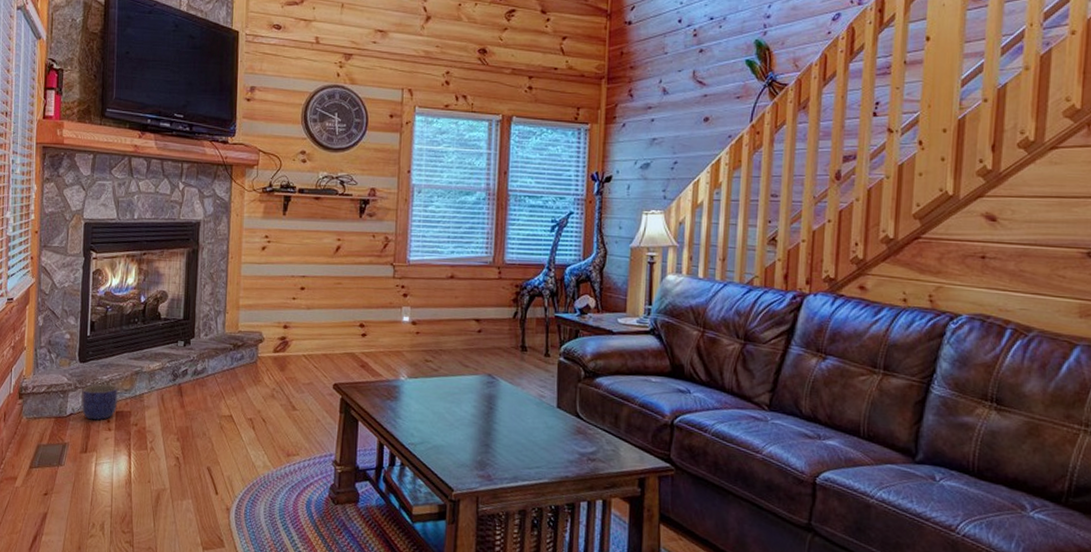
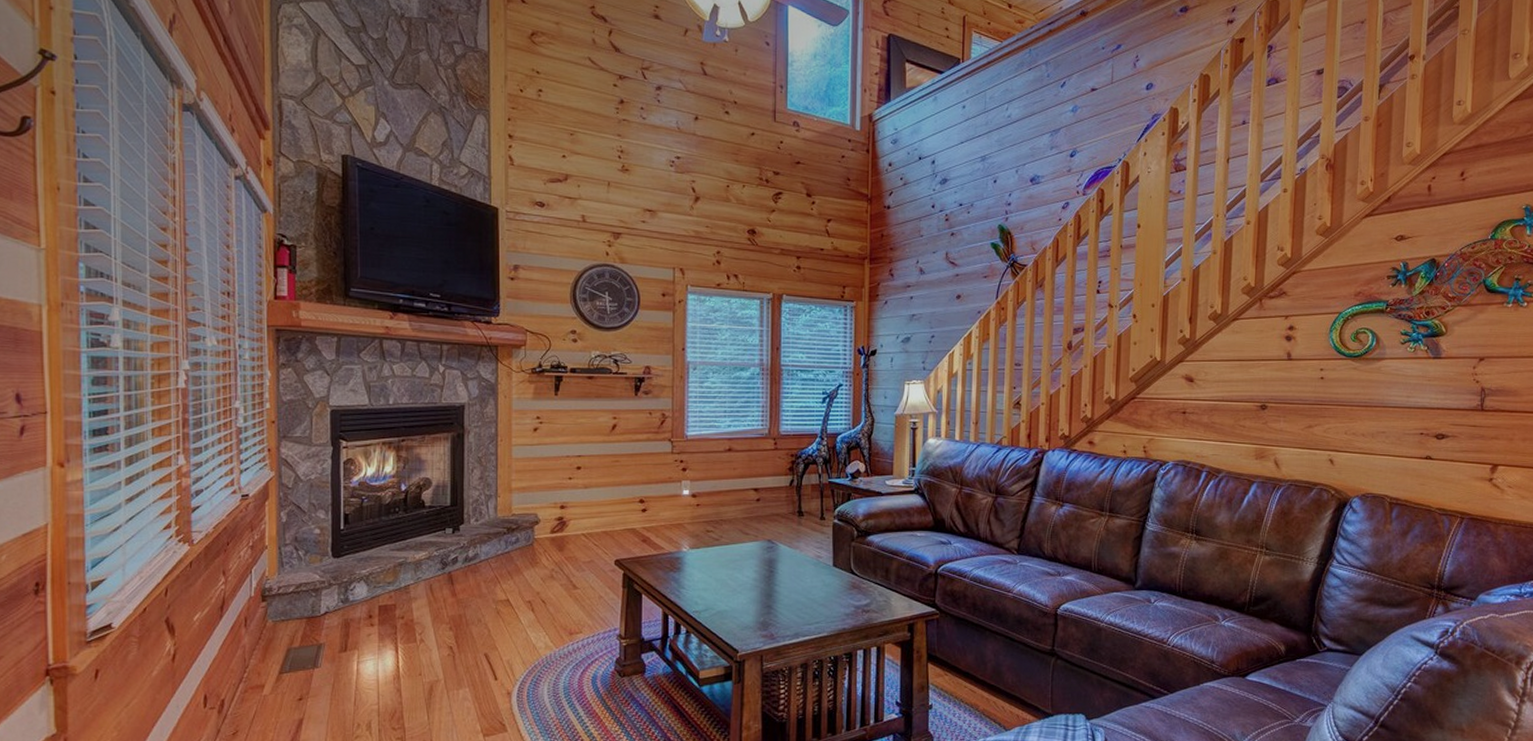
planter: present [81,384,118,421] -> none [337,578,380,617]

